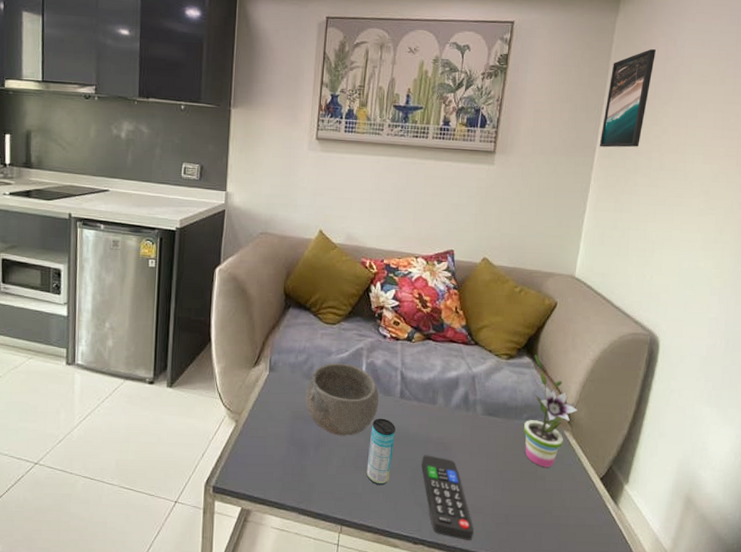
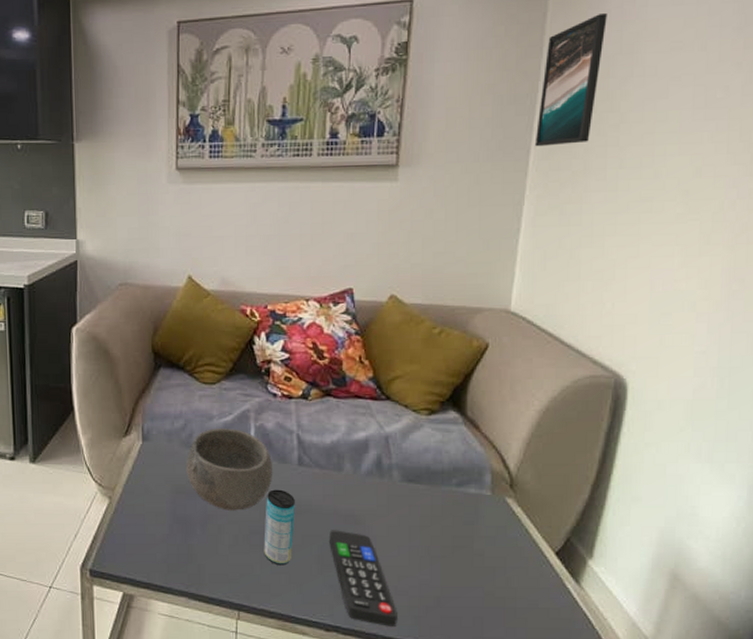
potted plant: present [523,354,578,467] -> none [452,408,522,541]

